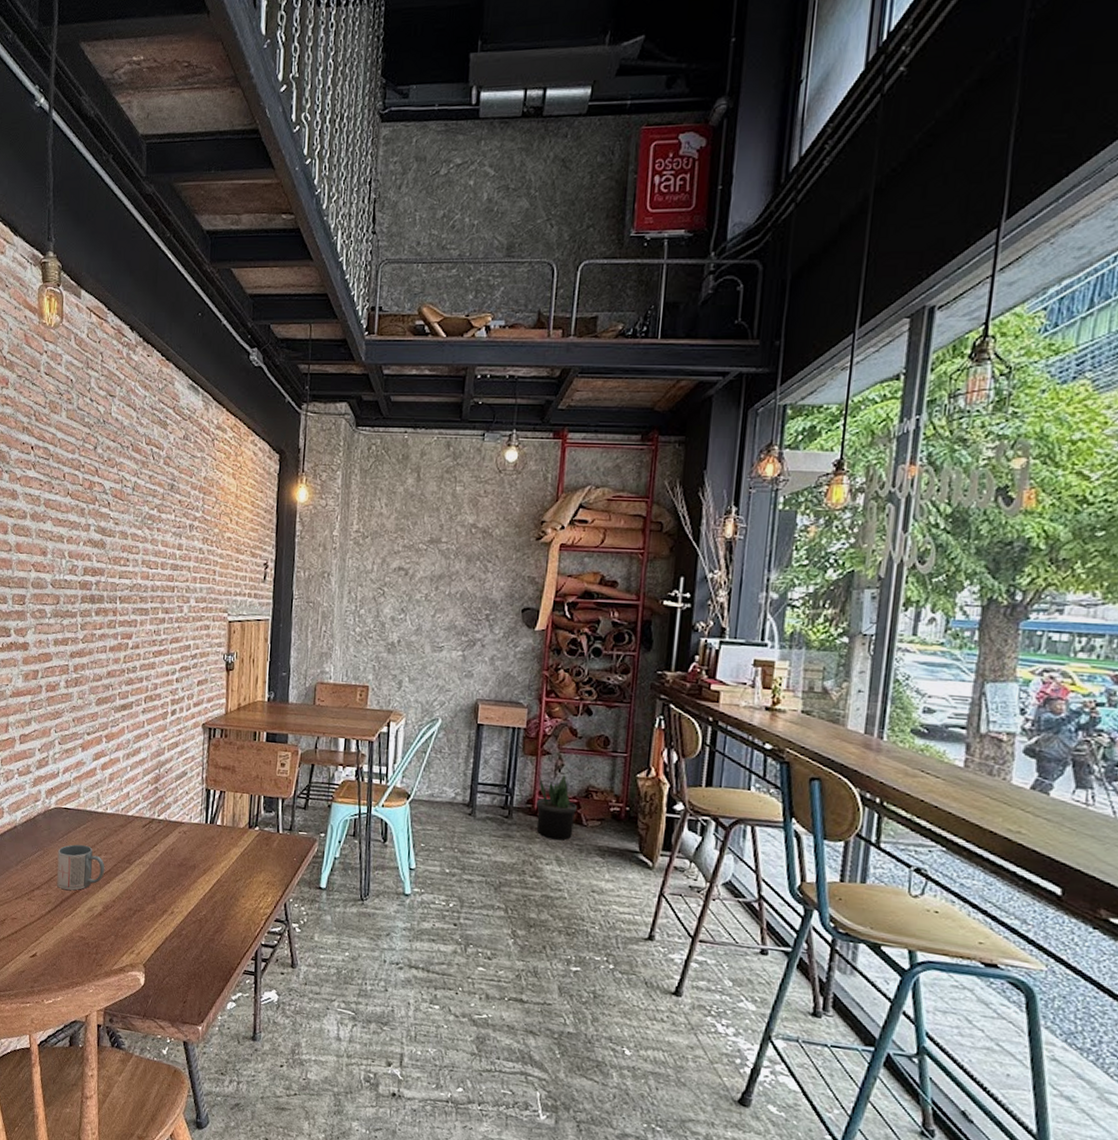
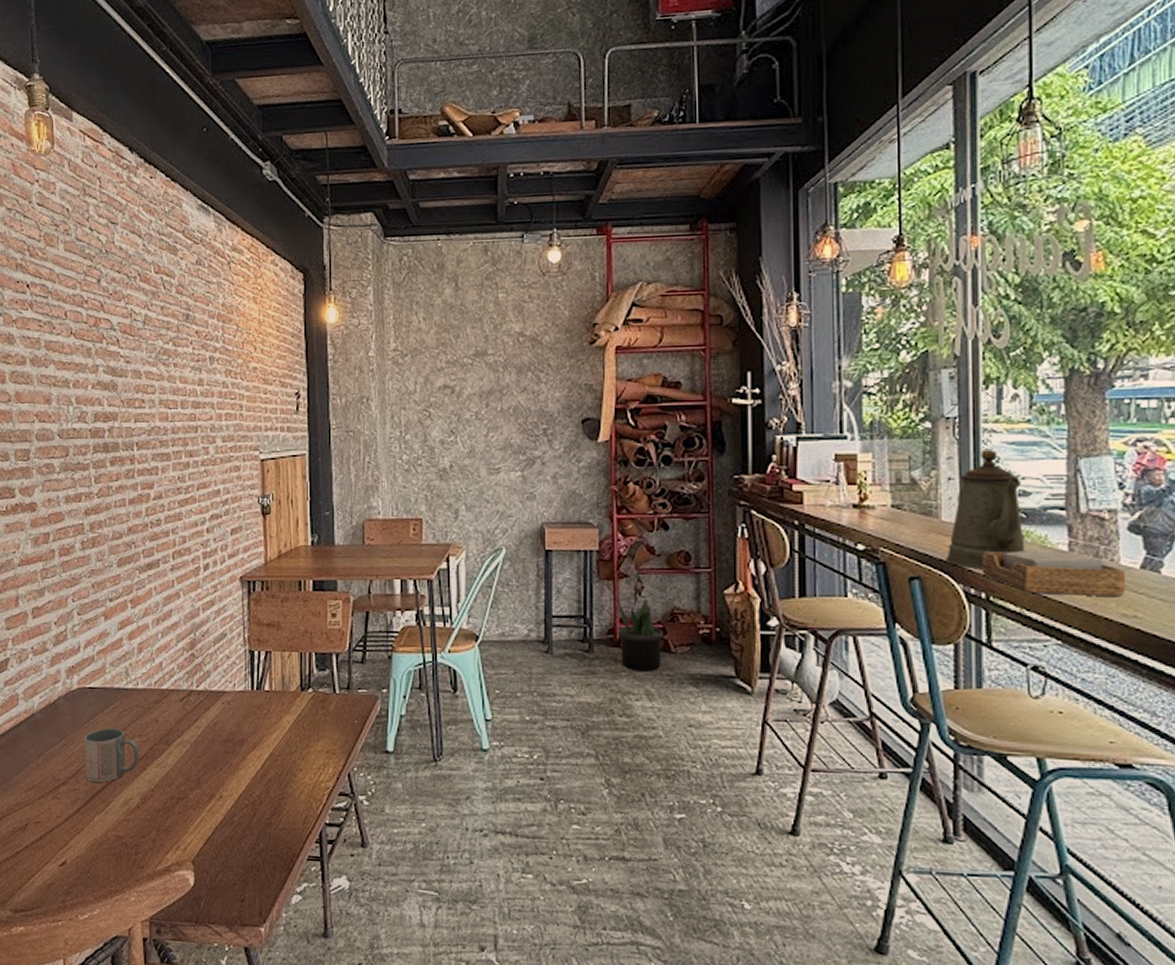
coffee pot: none [845,666,928,777] -> present [945,448,1025,570]
napkin holder: none [879,761,1016,814] -> present [981,550,1126,598]

